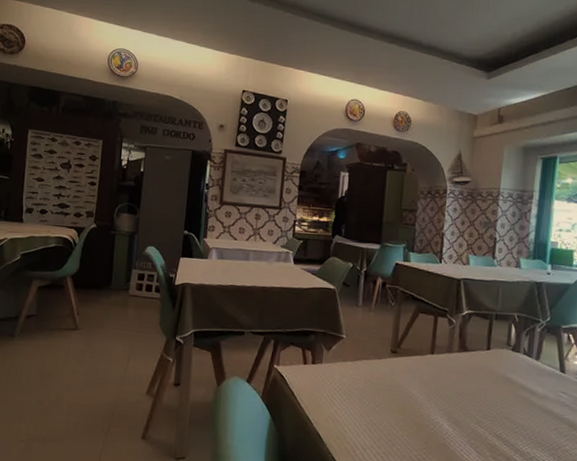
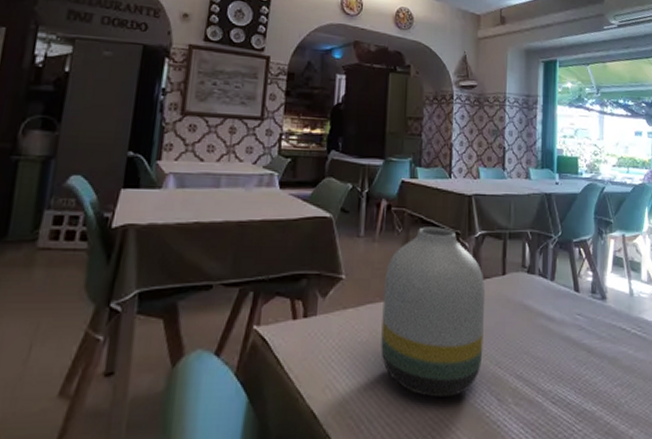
vase: none [374,302,470,442] -> present [381,227,486,398]

